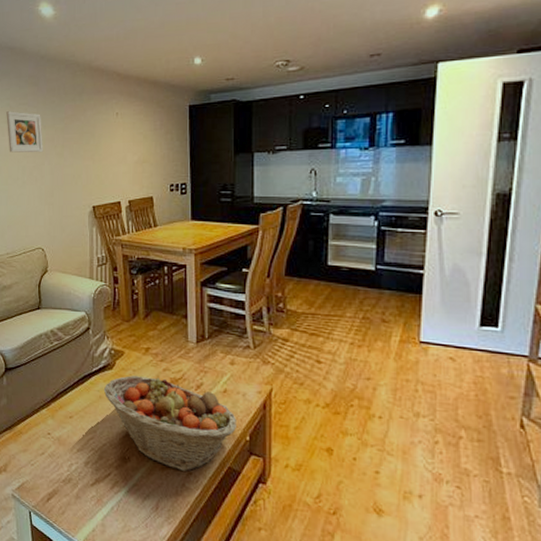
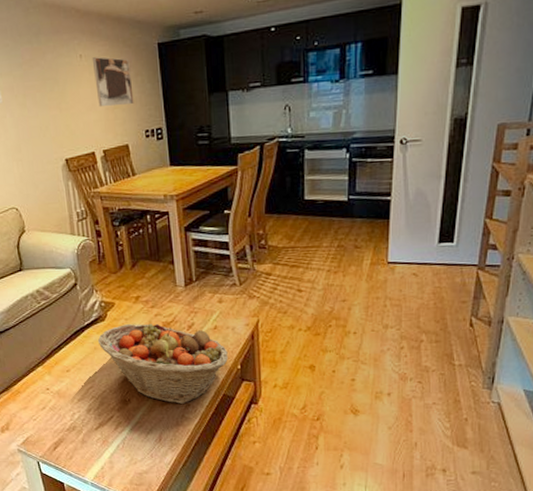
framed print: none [127,115,162,161] -> present [91,57,134,108]

